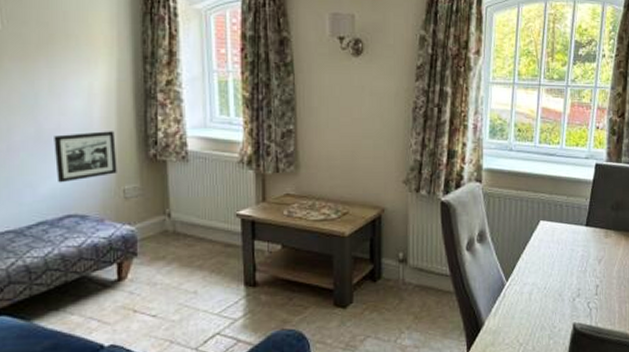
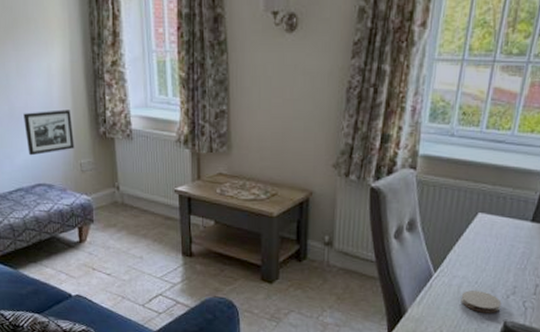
coaster: none [533,296,569,318] -> present [461,290,502,313]

